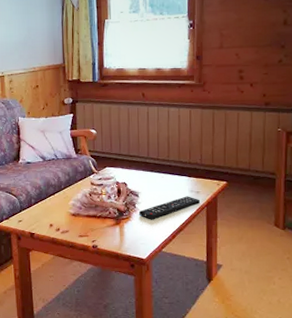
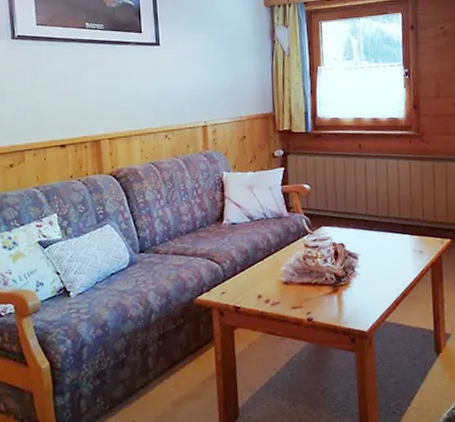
remote control: present [139,196,201,220] -> none [359,256,425,286]

